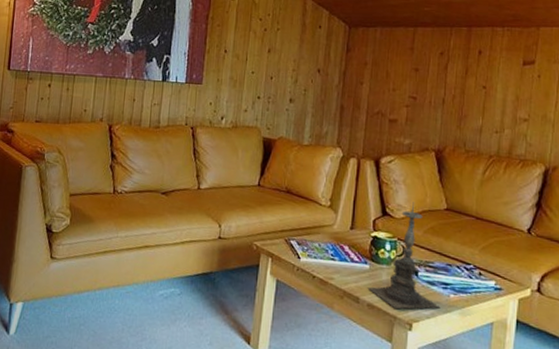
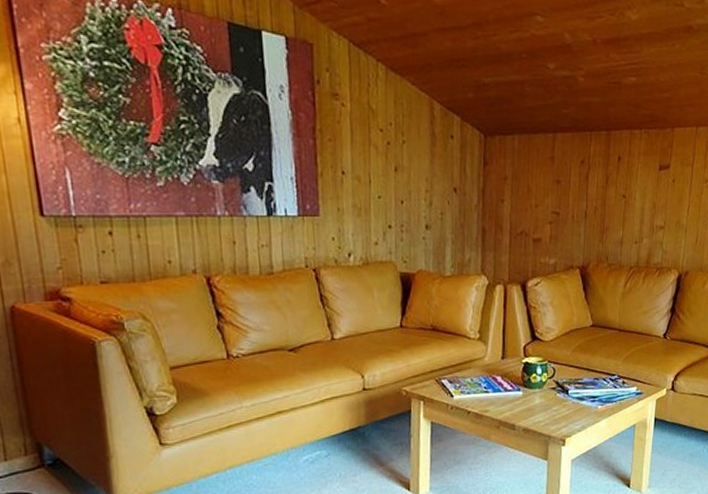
candle holder: present [367,202,441,310] -> none [522,323,590,429]

